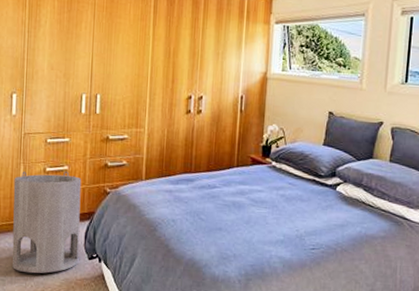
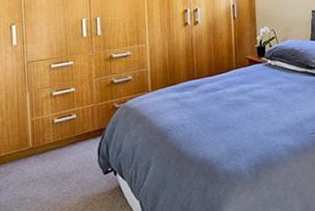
cylinder: present [12,171,82,274] -> none [21,93,94,197]

